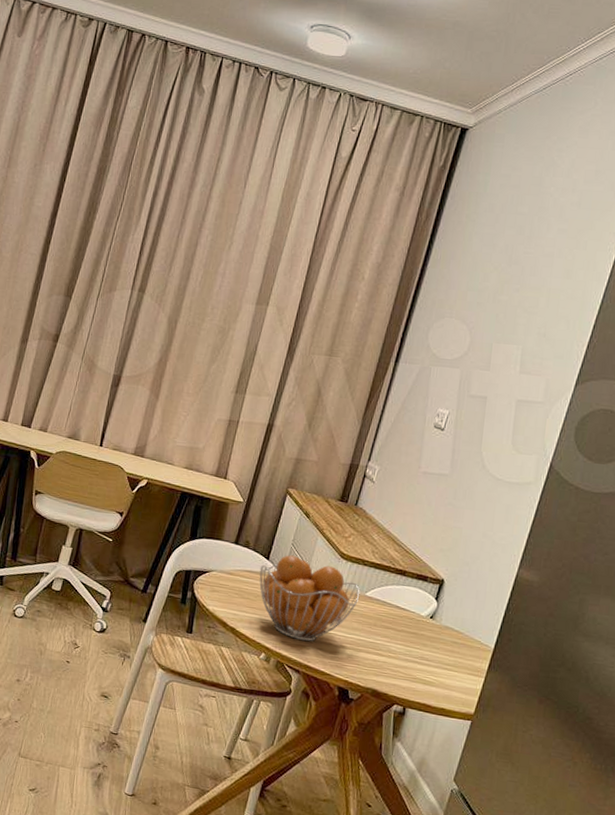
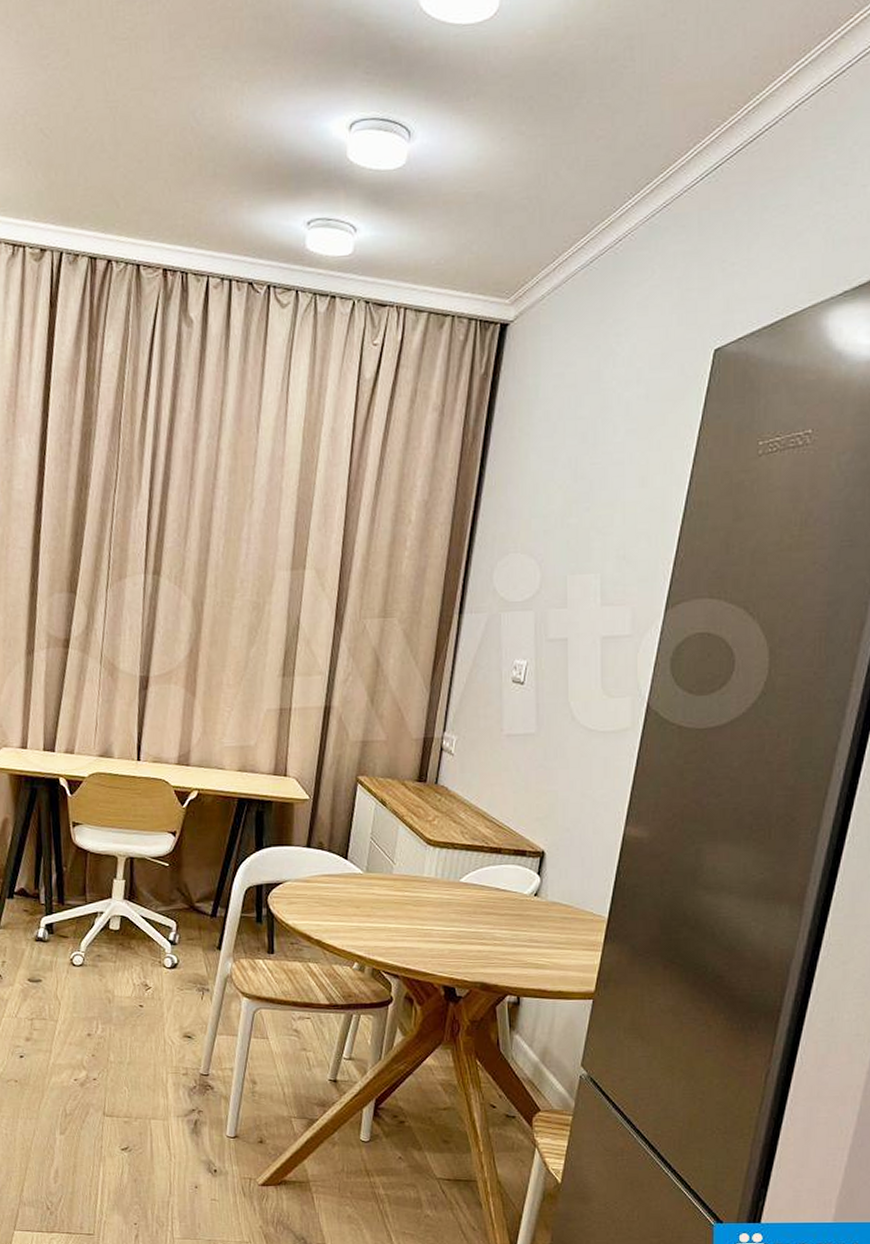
fruit basket: present [259,555,361,642] -> none [339,850,454,943]

